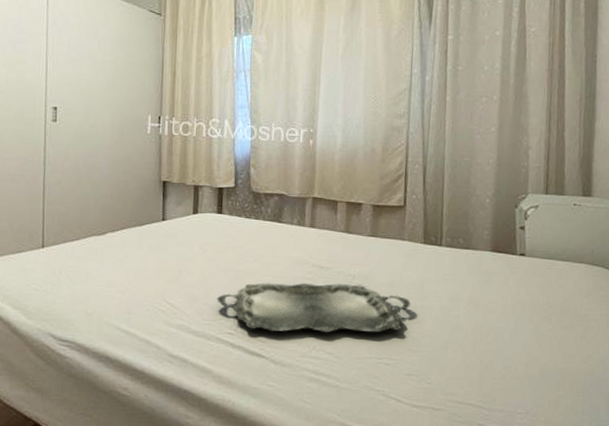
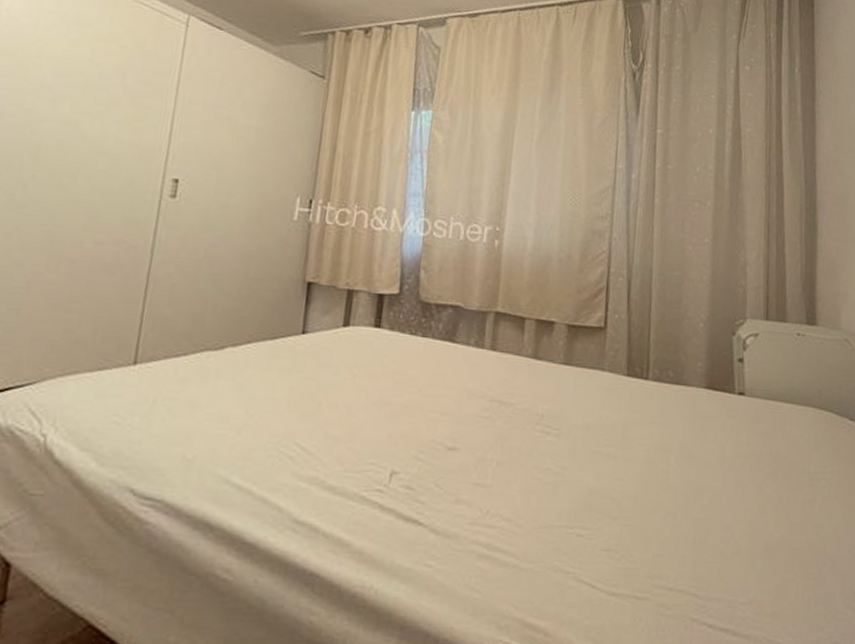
serving tray: present [217,283,410,333] -> none [365,421,610,492]

